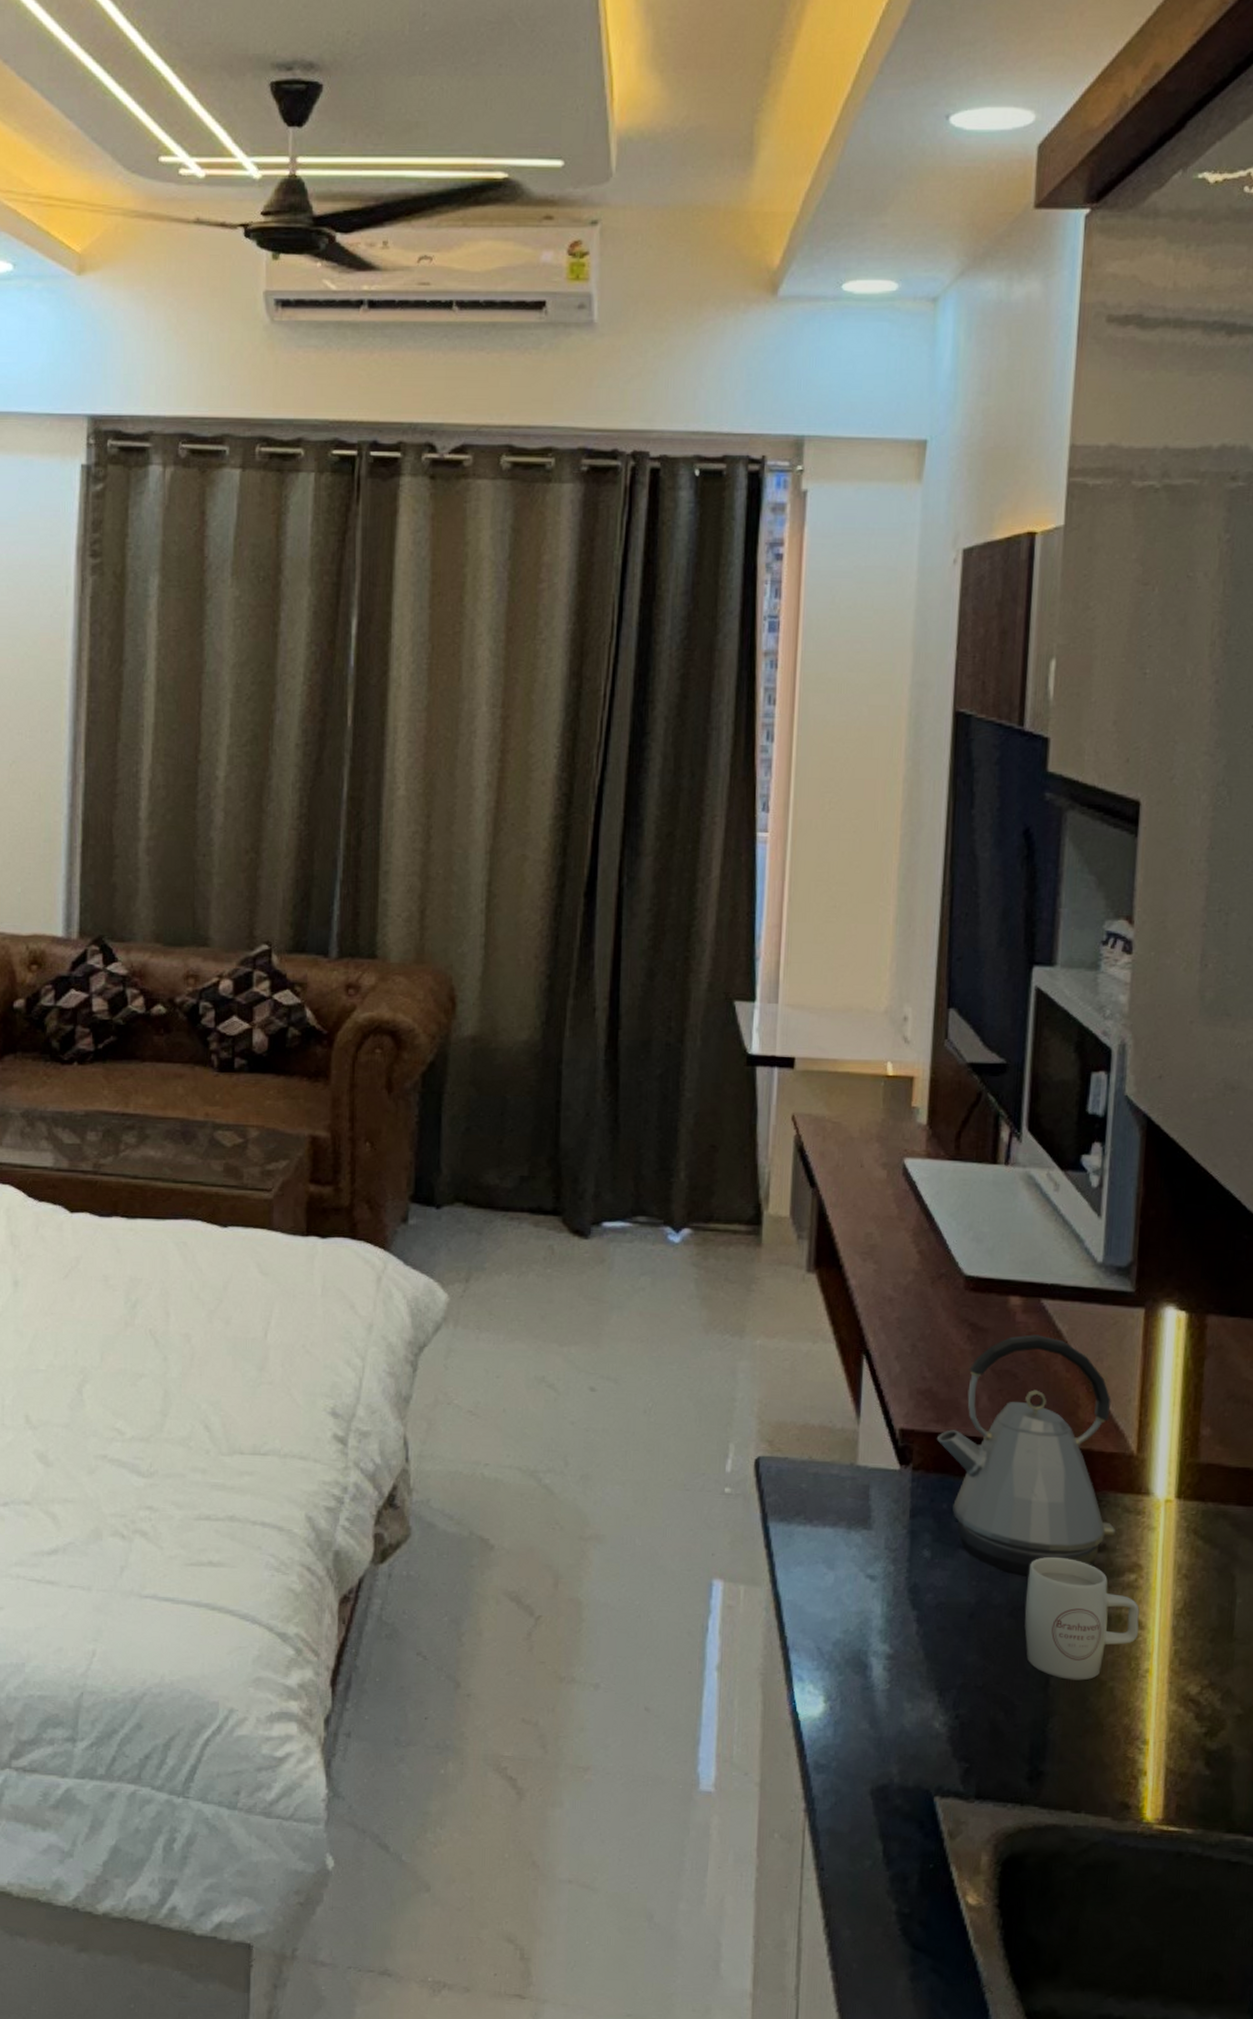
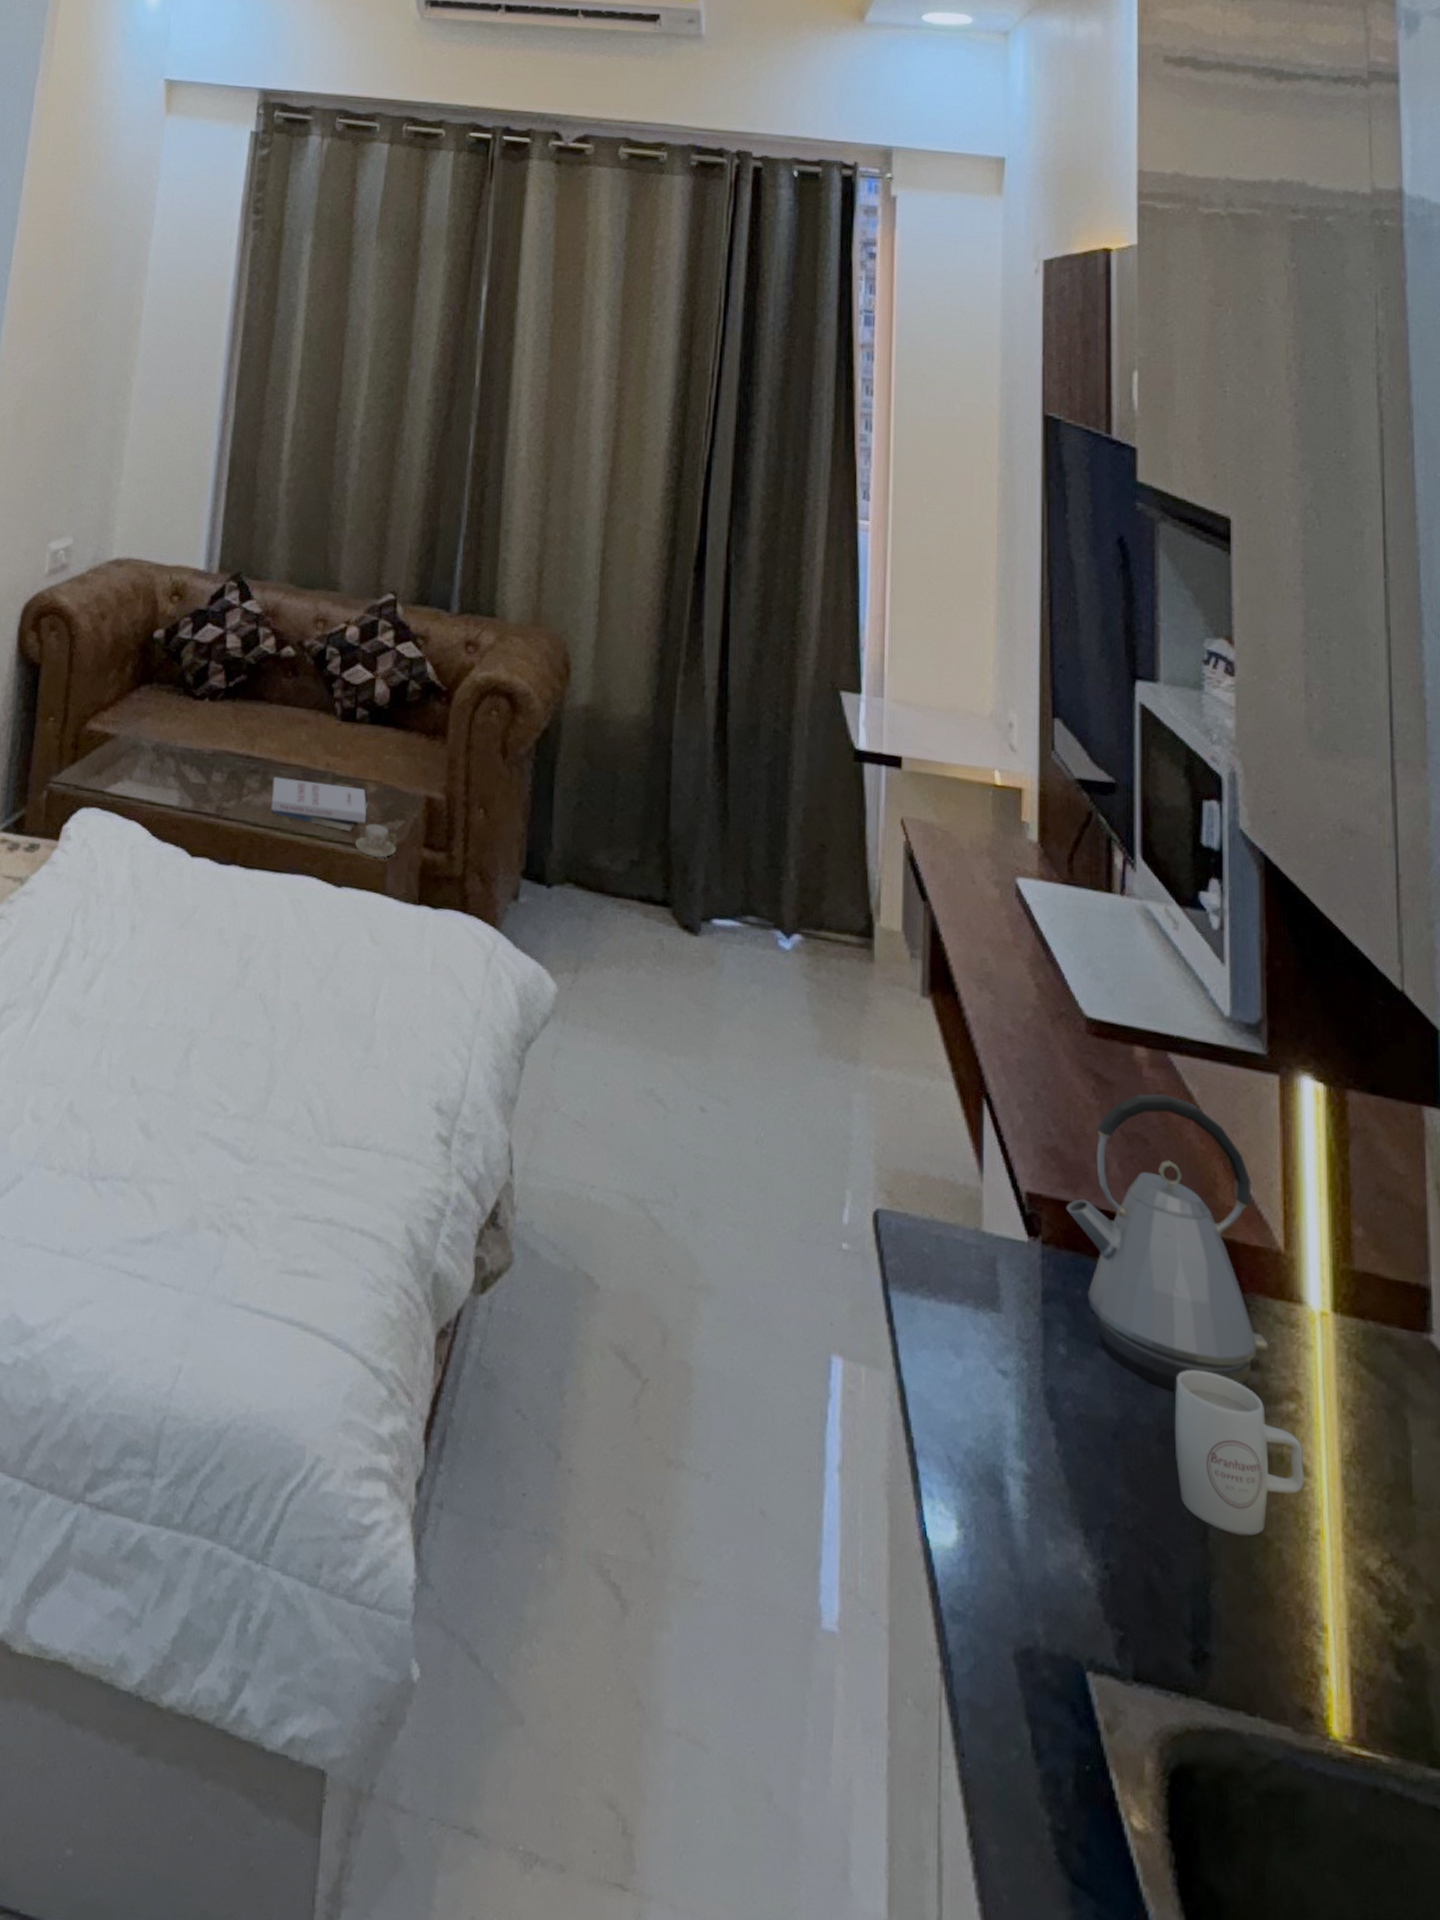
books: none [150,1130,251,1176] -> present [271,776,369,832]
teacup: none [238,1165,282,1196] -> present [354,823,397,858]

